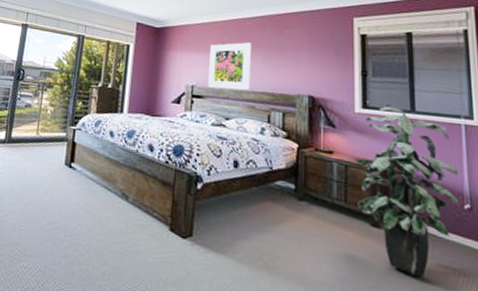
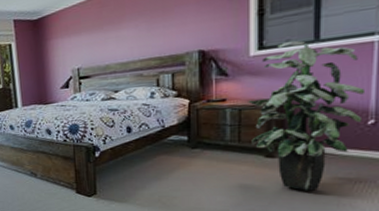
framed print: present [208,42,251,90] -> none [91,11,136,66]

